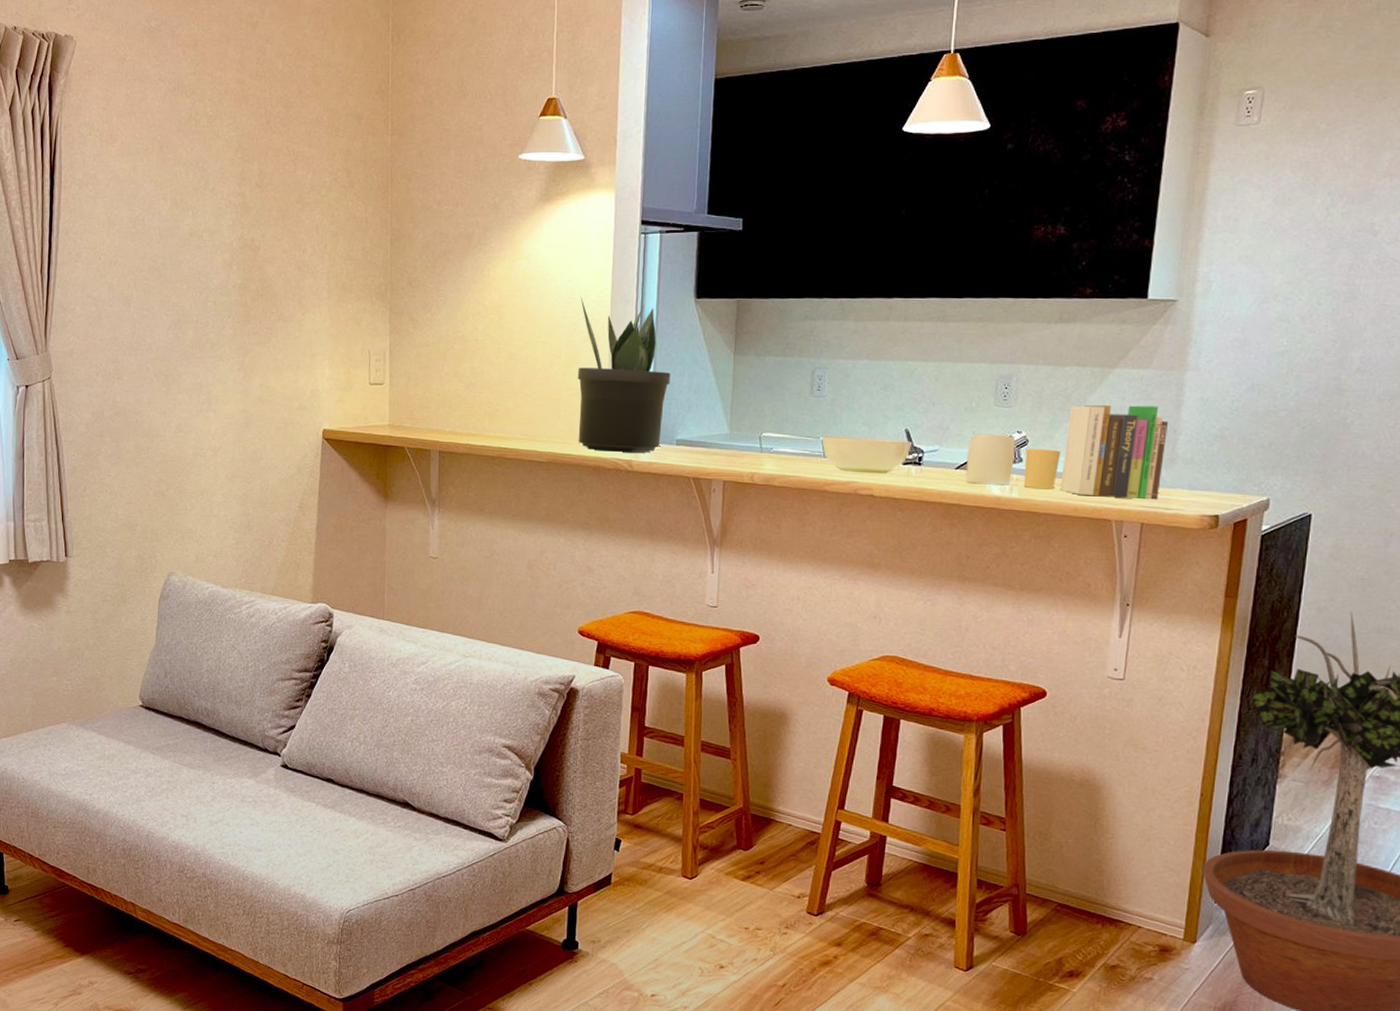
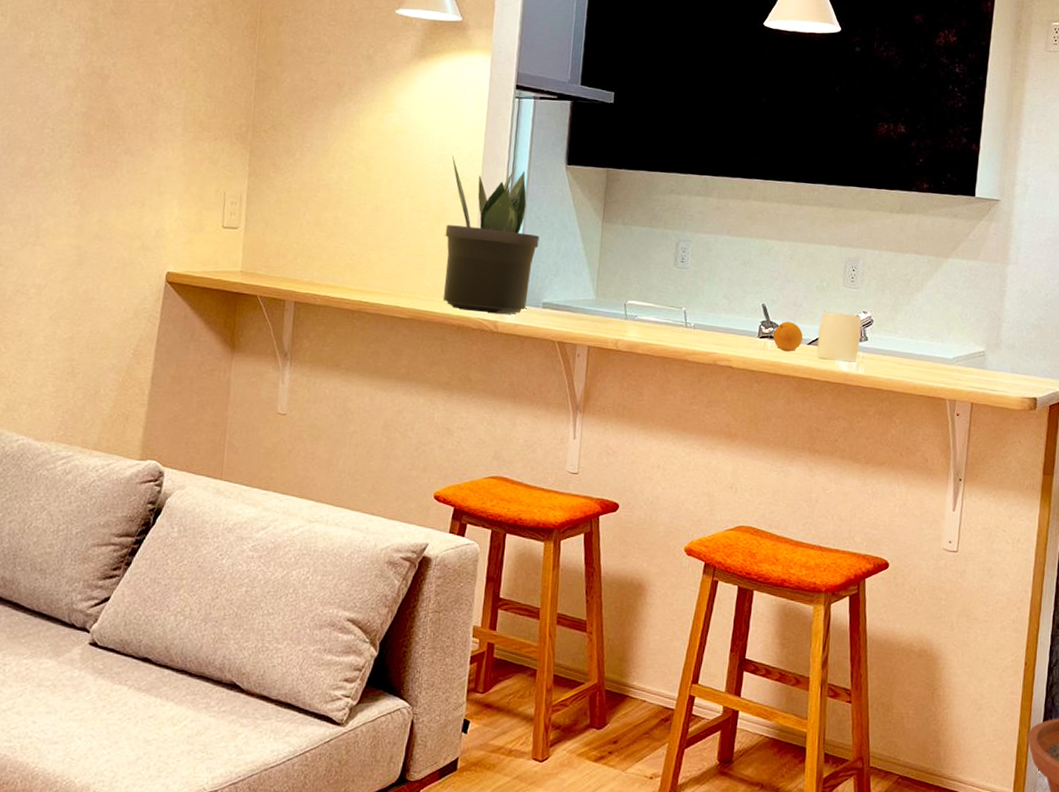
bowl: present [821,436,913,474] -> none [684,306,769,347]
fruit: none [917,446,950,478] -> present [772,321,803,352]
mug: present [1023,448,1061,490] -> none [868,328,902,368]
books: present [1060,404,1168,500] -> none [901,290,993,382]

